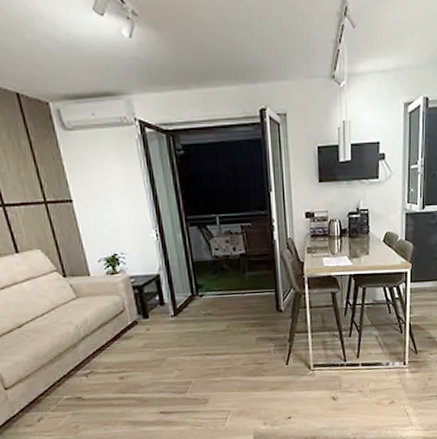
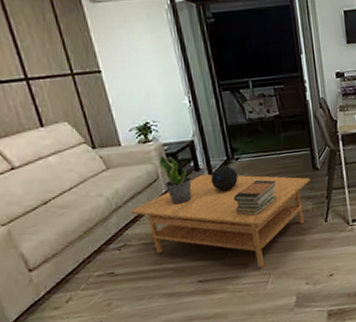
coffee table: none [99,308,273,405] -> present [131,173,310,268]
potted plant: none [125,287,157,337] -> present [158,154,192,205]
decorative globe: none [175,301,203,327] -> present [210,165,239,191]
book stack: none [196,318,239,354] -> present [233,180,276,217]

